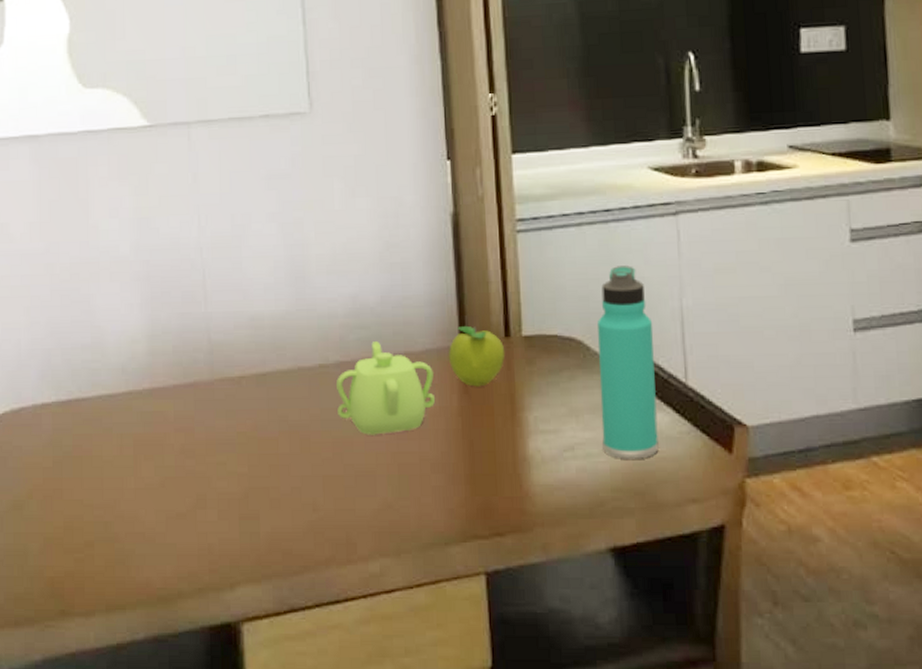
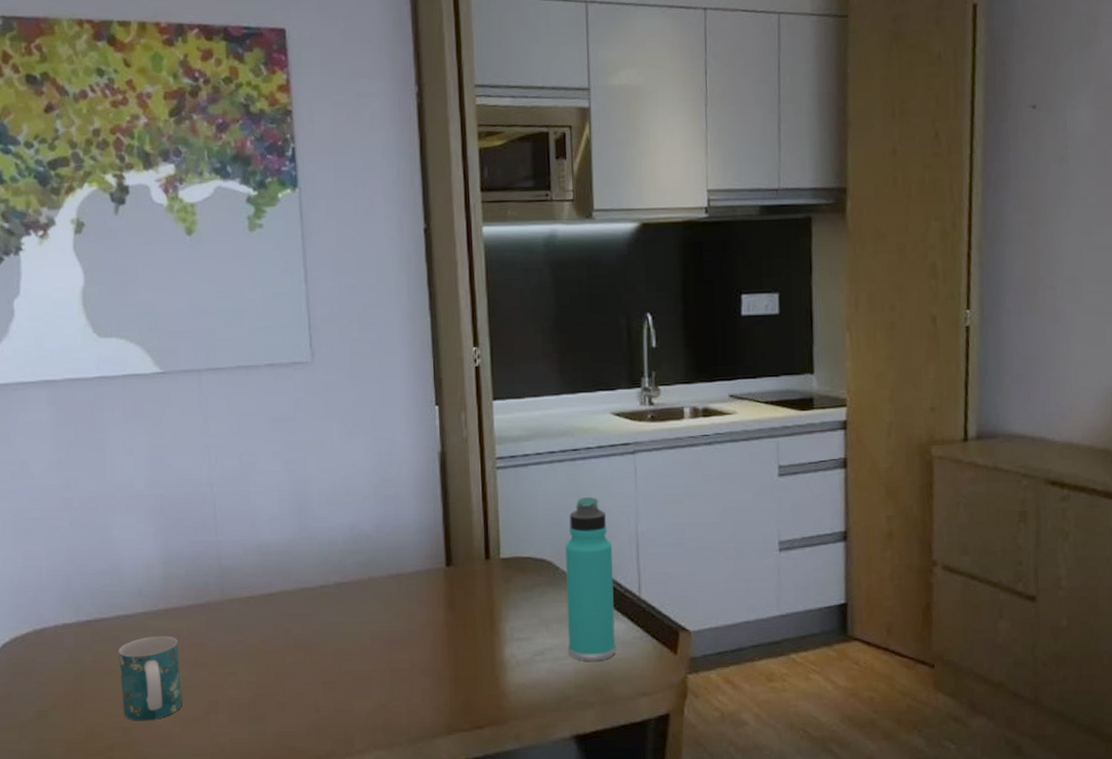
mug: none [100,419,168,515] -> present [118,636,183,722]
teapot: present [335,341,436,435] -> none [335,564,425,646]
fruit: present [449,325,505,387] -> none [436,550,486,603]

